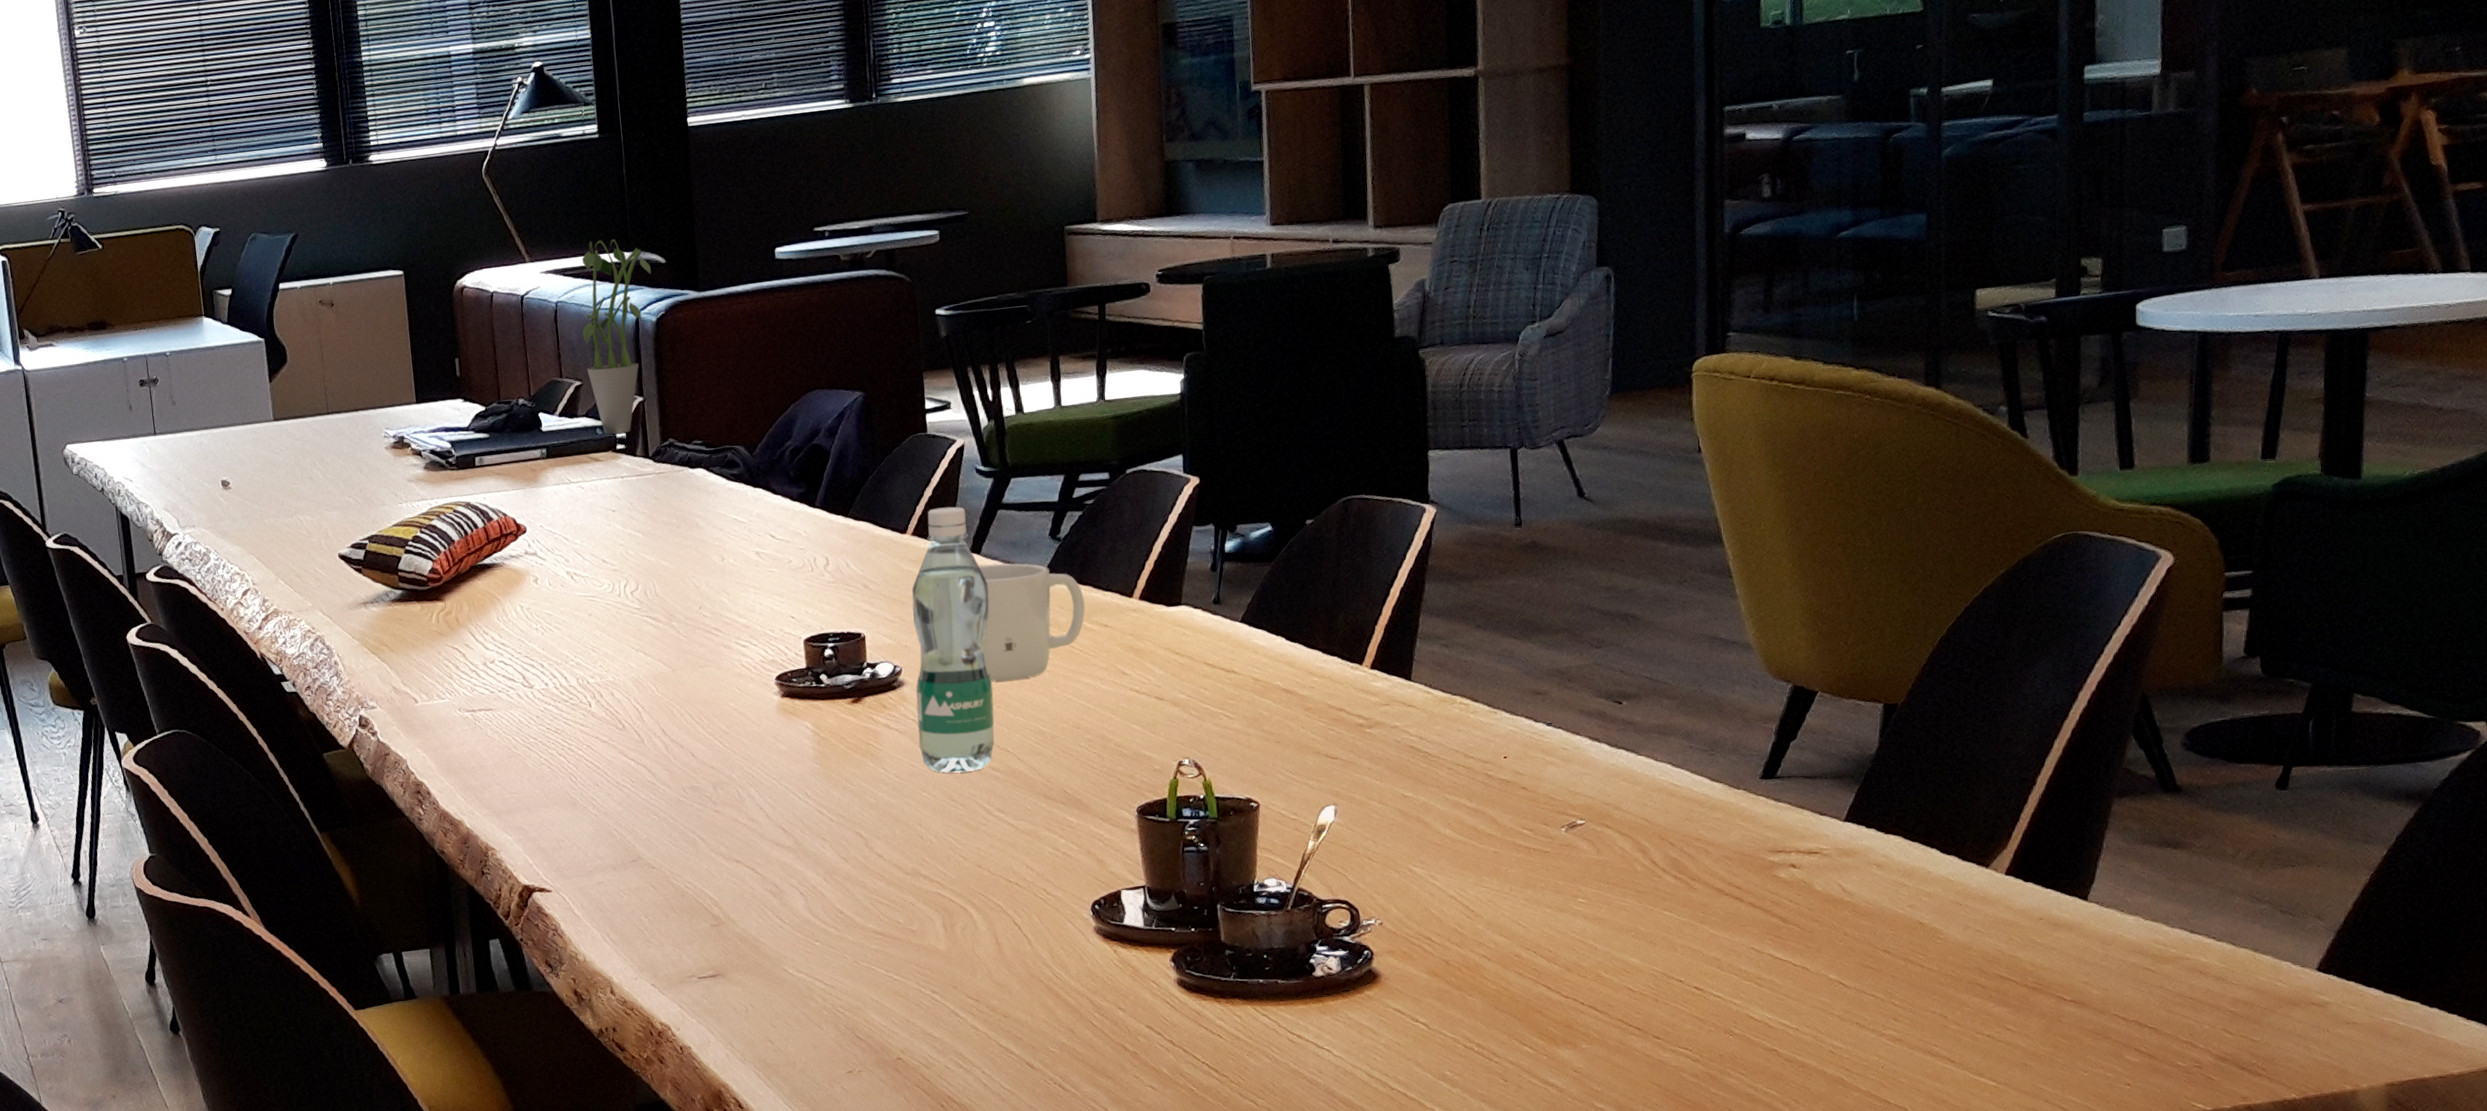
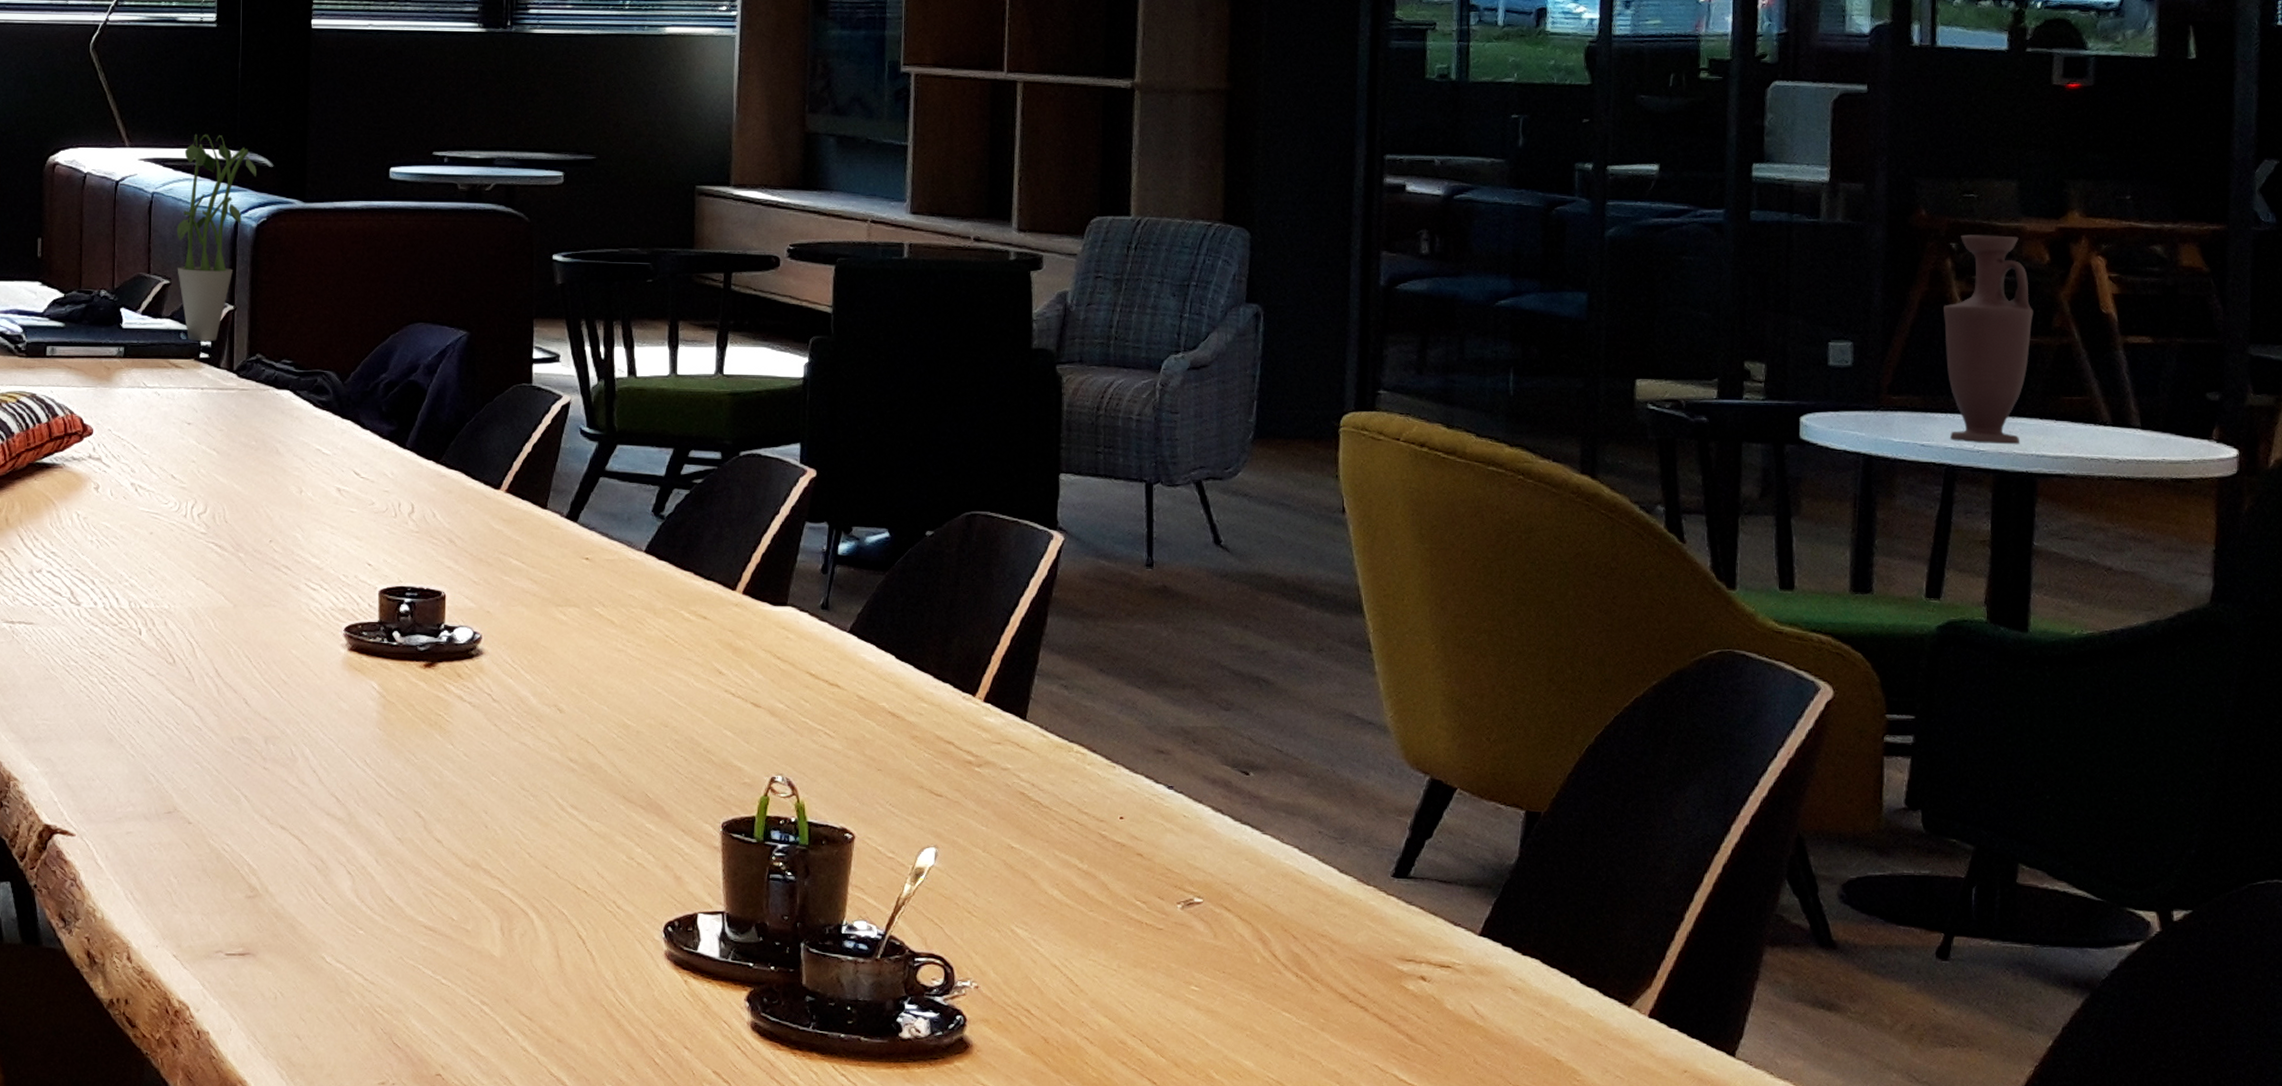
bottle: present [911,506,995,773] -> none [492,466,582,759]
mug: present [978,563,1085,681] -> none [571,534,684,664]
vase: none [2275,102,2364,308] -> present [1943,234,2034,445]

